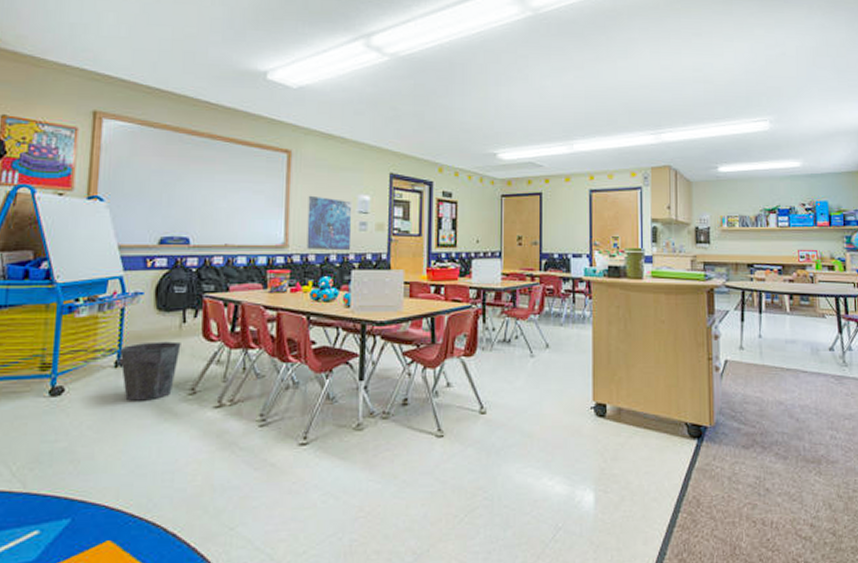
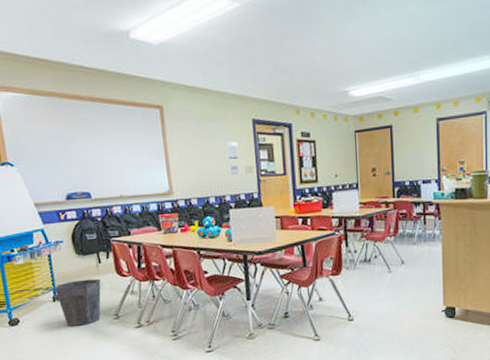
map: present [306,195,352,251] -> none [183,146,226,194]

